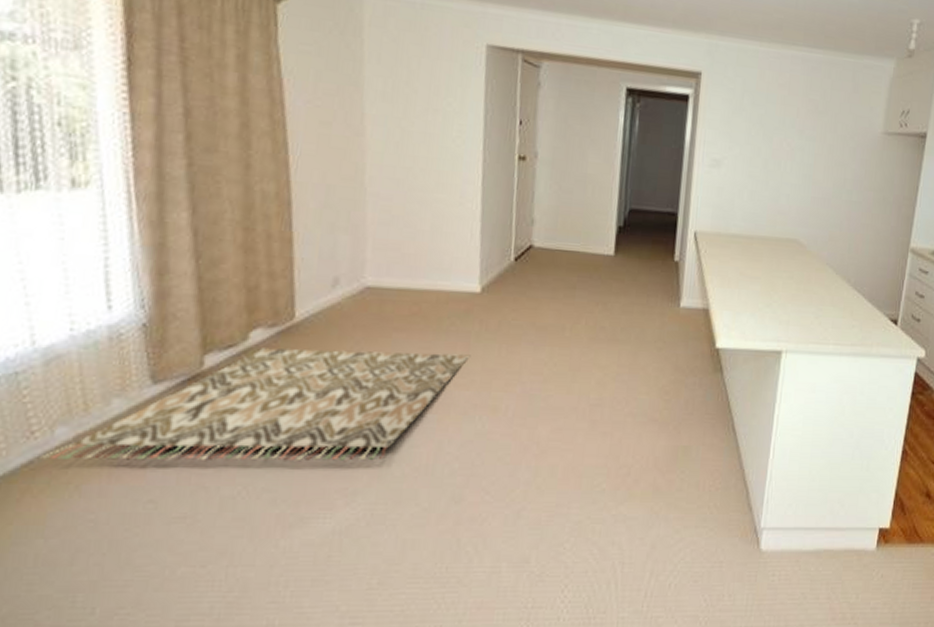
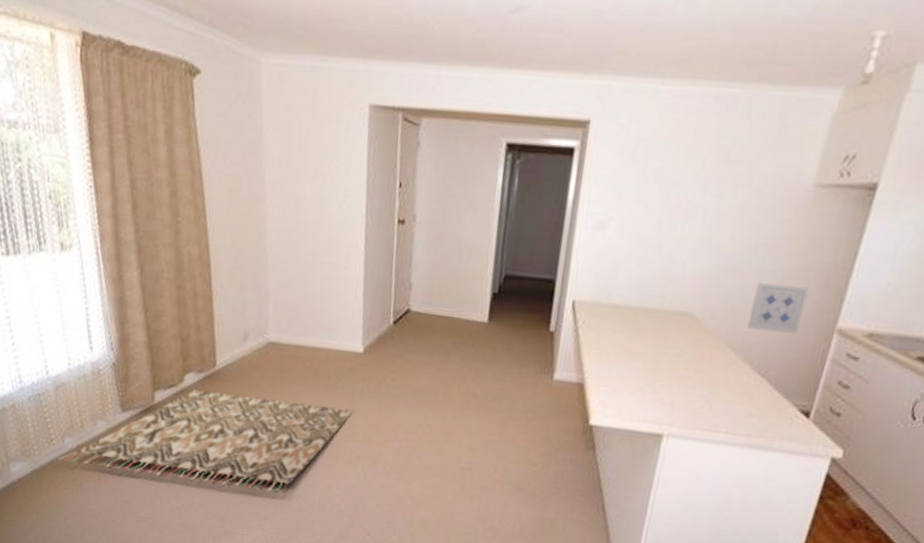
wall art: none [843,212,886,254] -> present [747,283,809,334]

